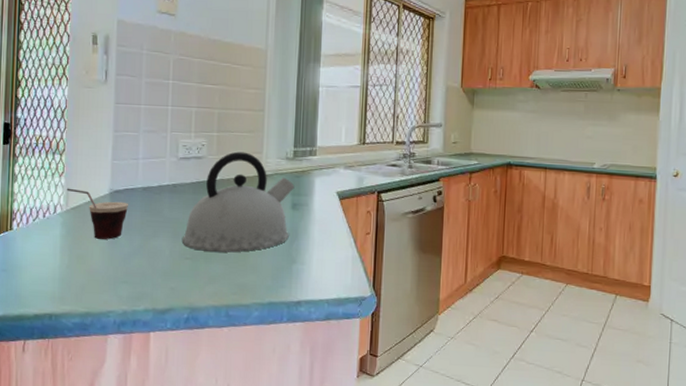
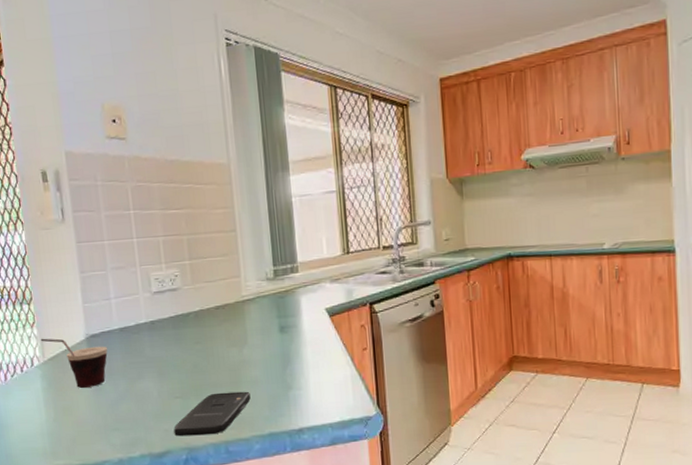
smartphone: none [179,258,256,298] -> present [174,391,251,437]
kettle: present [181,151,295,253] -> none [168,277,281,388]

